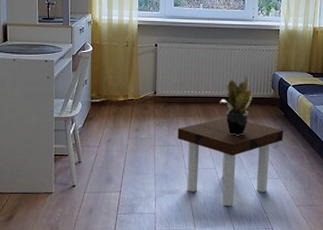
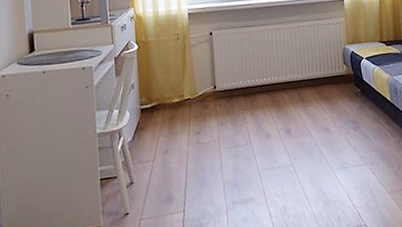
side table: present [178,117,283,206] -> none [245,103,364,207]
potted plant: present [220,75,253,136] -> none [289,54,325,124]

